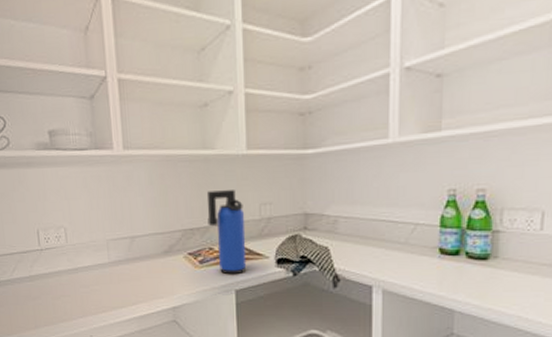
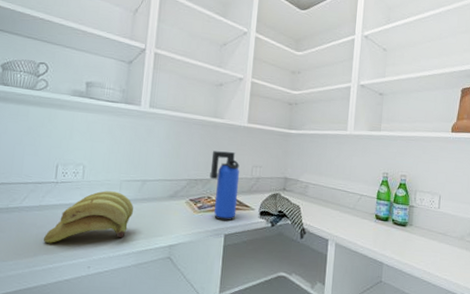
banana bunch: none [40,253,127,314] -> present [43,191,134,243]

